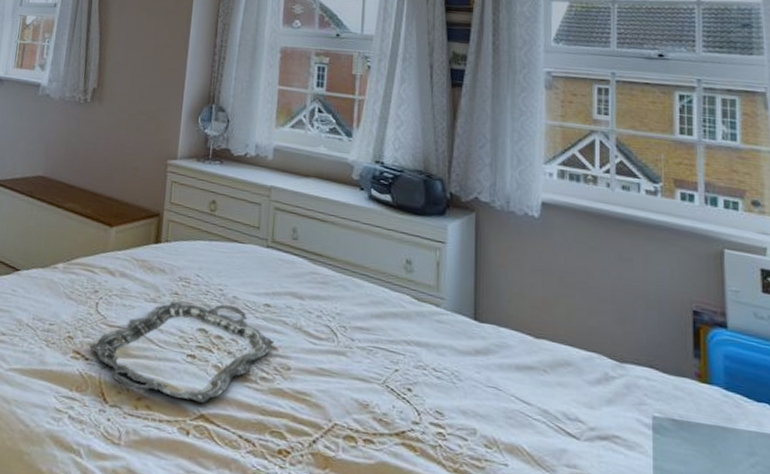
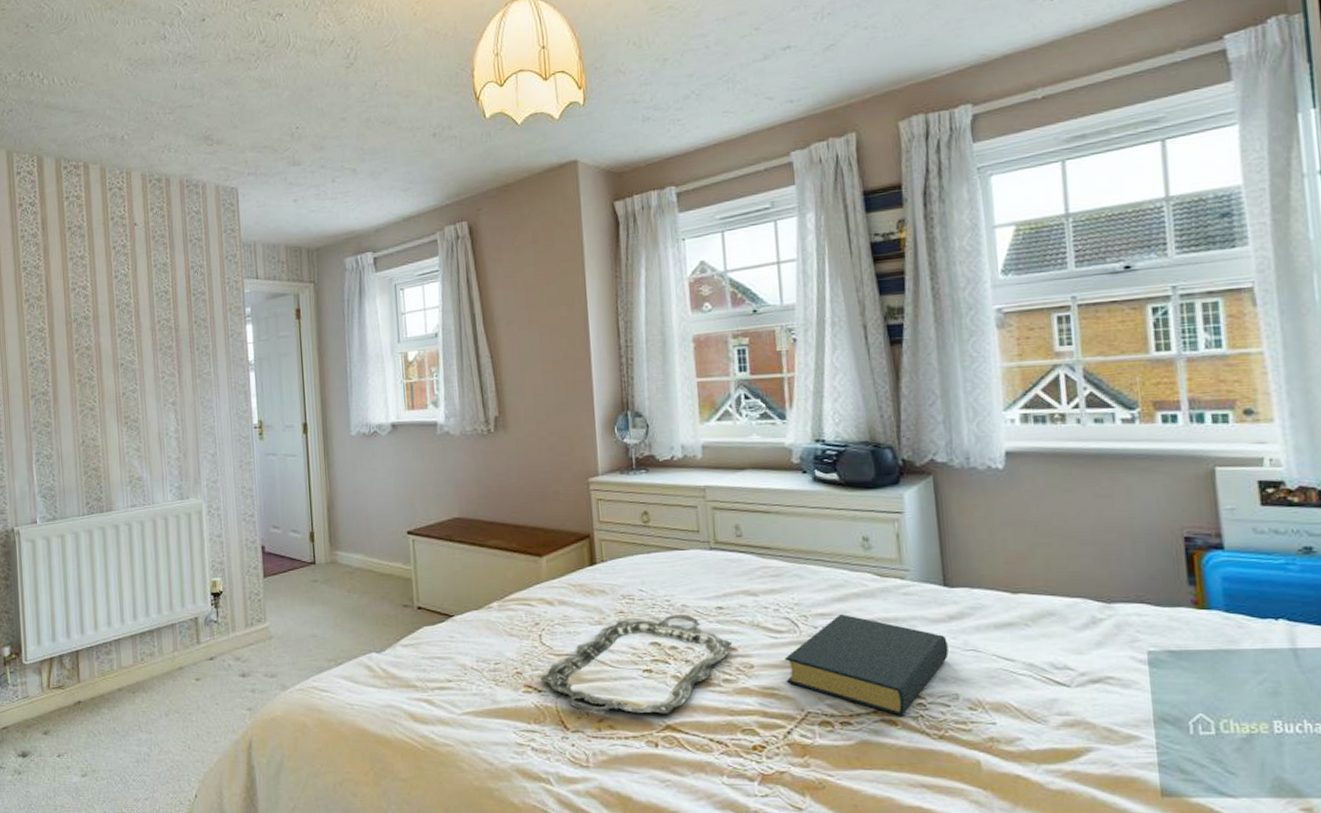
hardback book: none [318,331,472,443] -> present [784,614,949,716]

